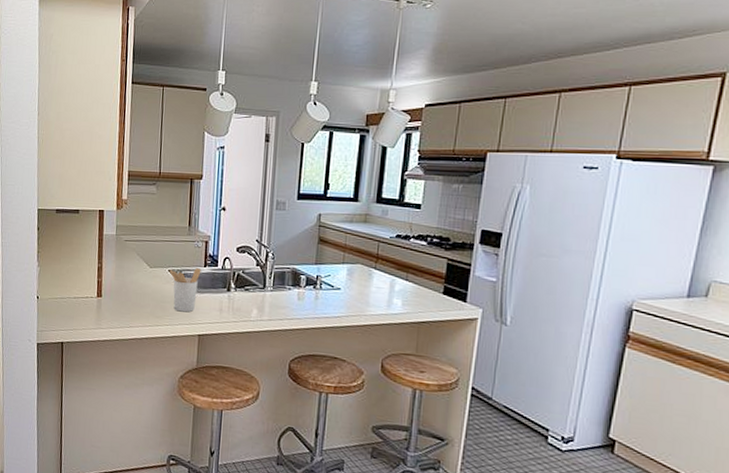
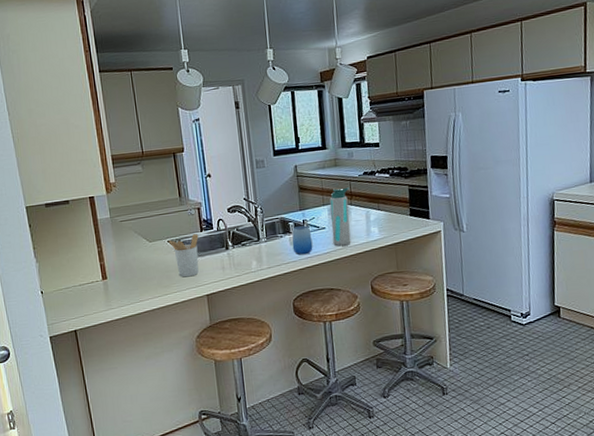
cup: none [299,281,324,314] -> present [292,225,313,255]
water bottle: none [346,247,377,313] -> present [329,187,351,246]

